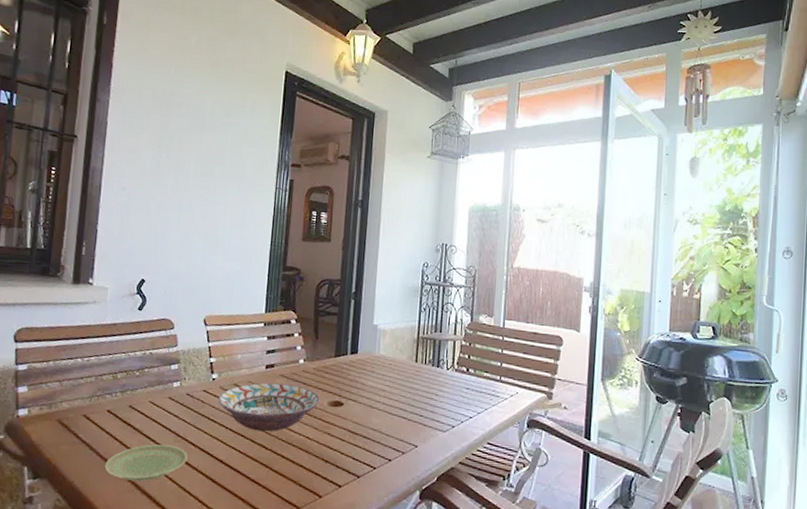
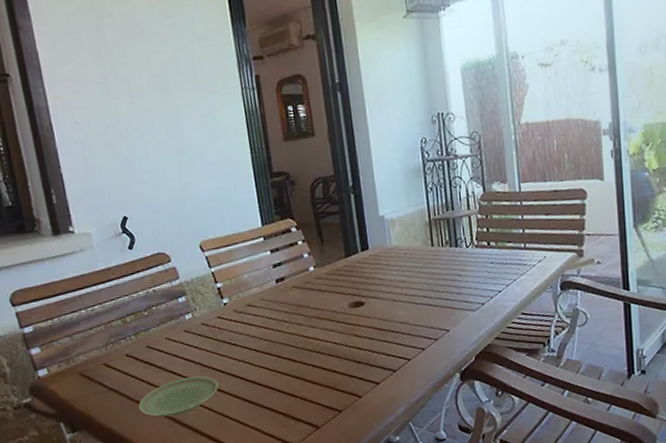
decorative bowl: present [218,382,319,432] -> none [234,294,339,347]

